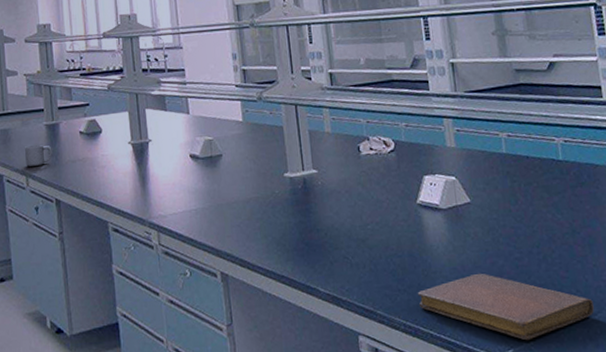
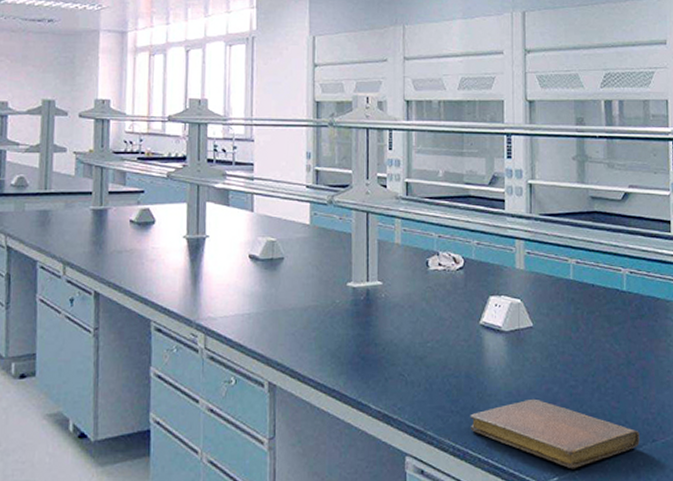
mug: present [25,144,53,168] -> none [65,230,97,255]

